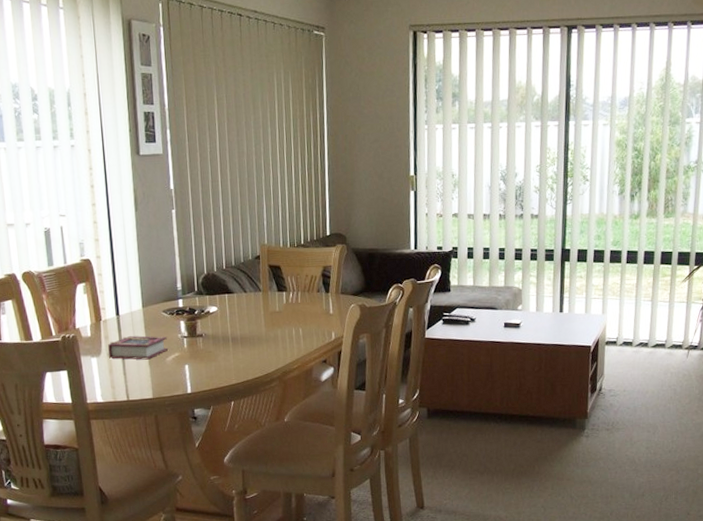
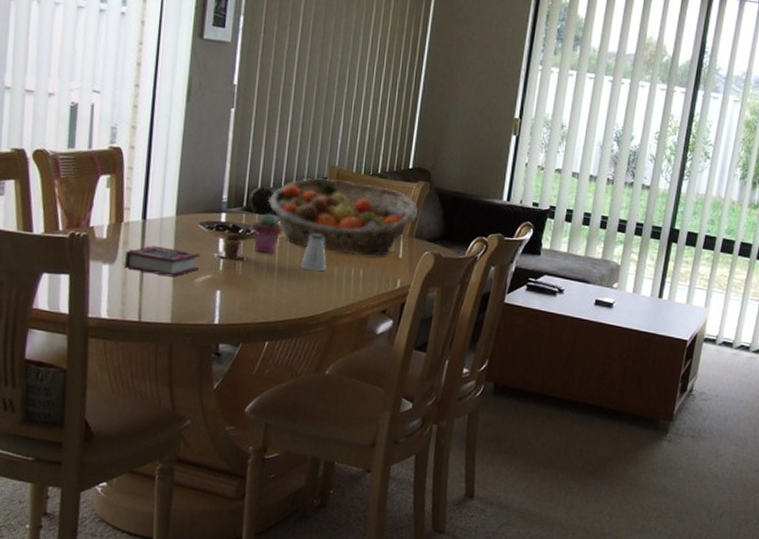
potted succulent: none [204,293,231,328] -> present [251,212,283,254]
fruit basket: none [214,255,341,318] -> present [267,178,419,256]
saltshaker: none [250,304,271,337] -> present [301,233,327,272]

